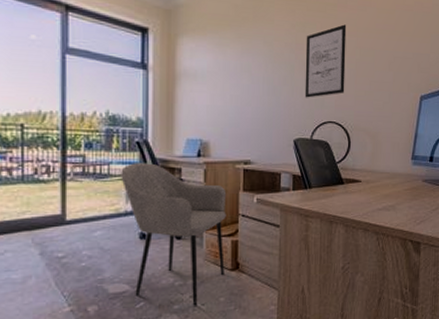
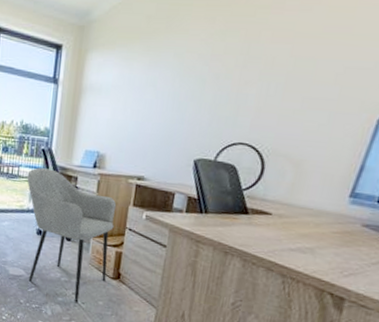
wall art: present [304,24,347,98] -> none [213,29,281,116]

